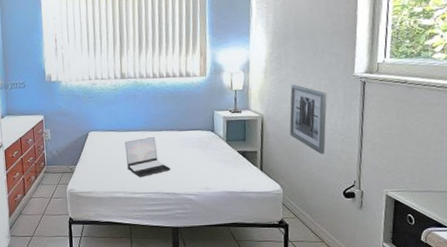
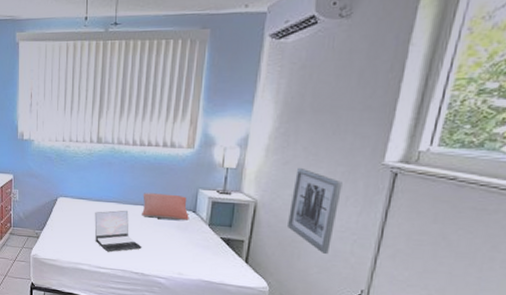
pillow: none [166,117,209,141] -> present [142,193,189,221]

